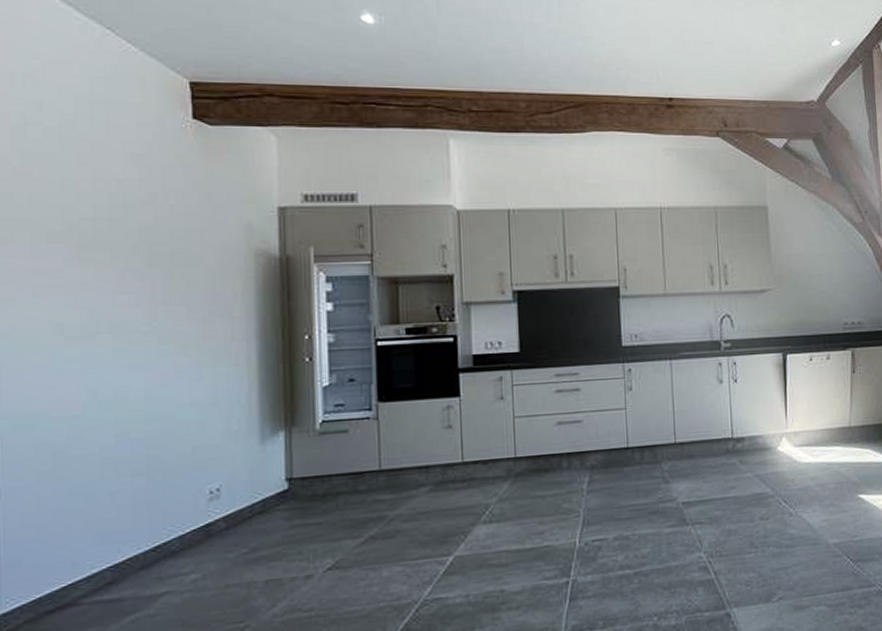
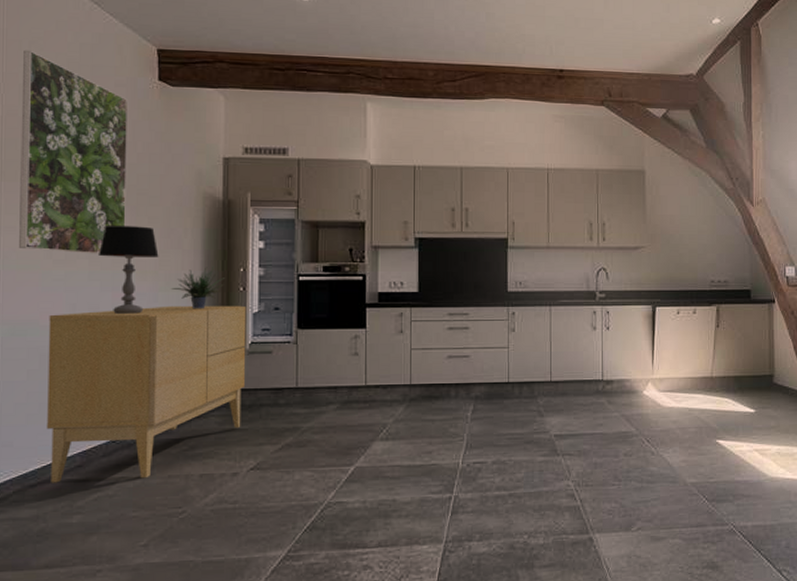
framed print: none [16,85,158,328] -> present [19,49,129,254]
sideboard: none [62,378,317,607] -> present [46,305,247,483]
table lamp: none [123,291,202,397] -> present [97,225,159,314]
potted plant: none [220,334,286,387] -> present [171,266,224,309]

